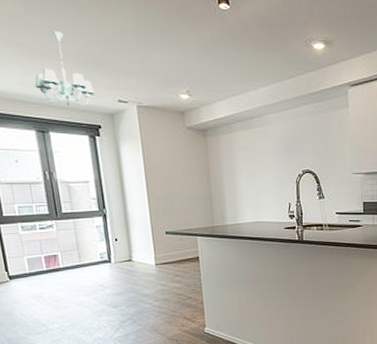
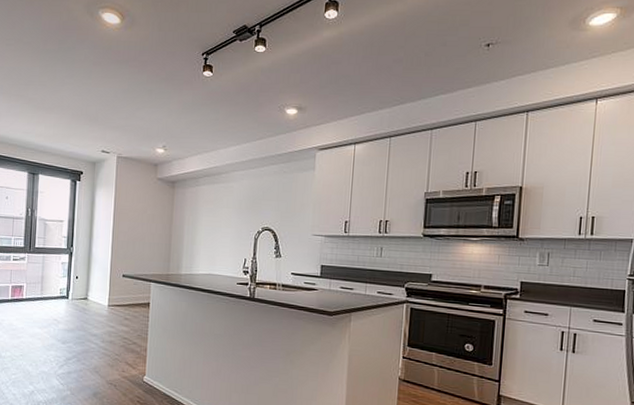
chandelier: present [35,31,95,106] -> none [35,90,84,154]

